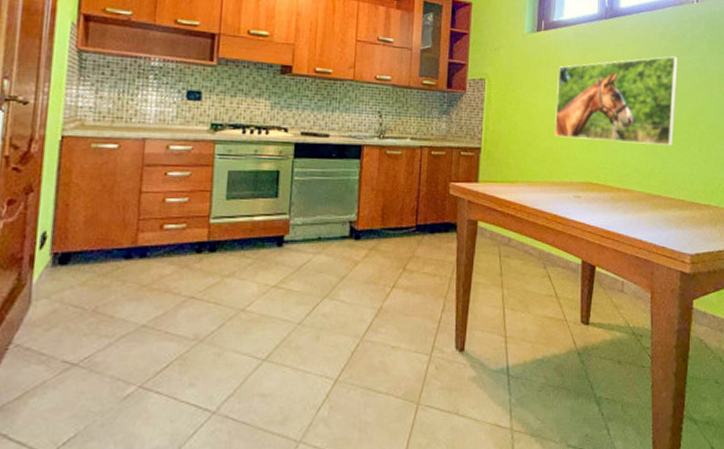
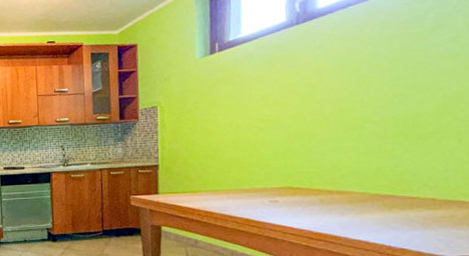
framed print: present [555,56,678,145] -> none [239,43,414,148]

